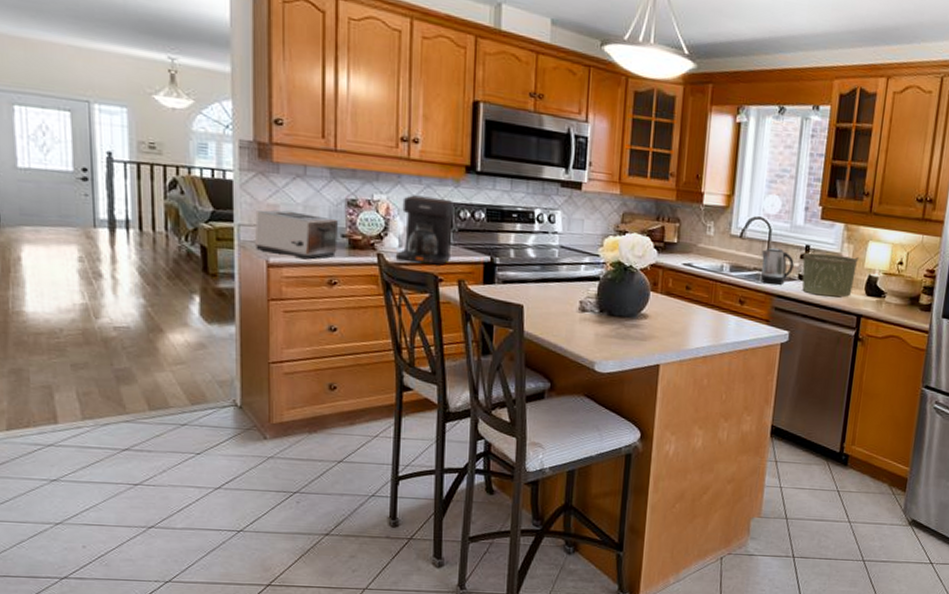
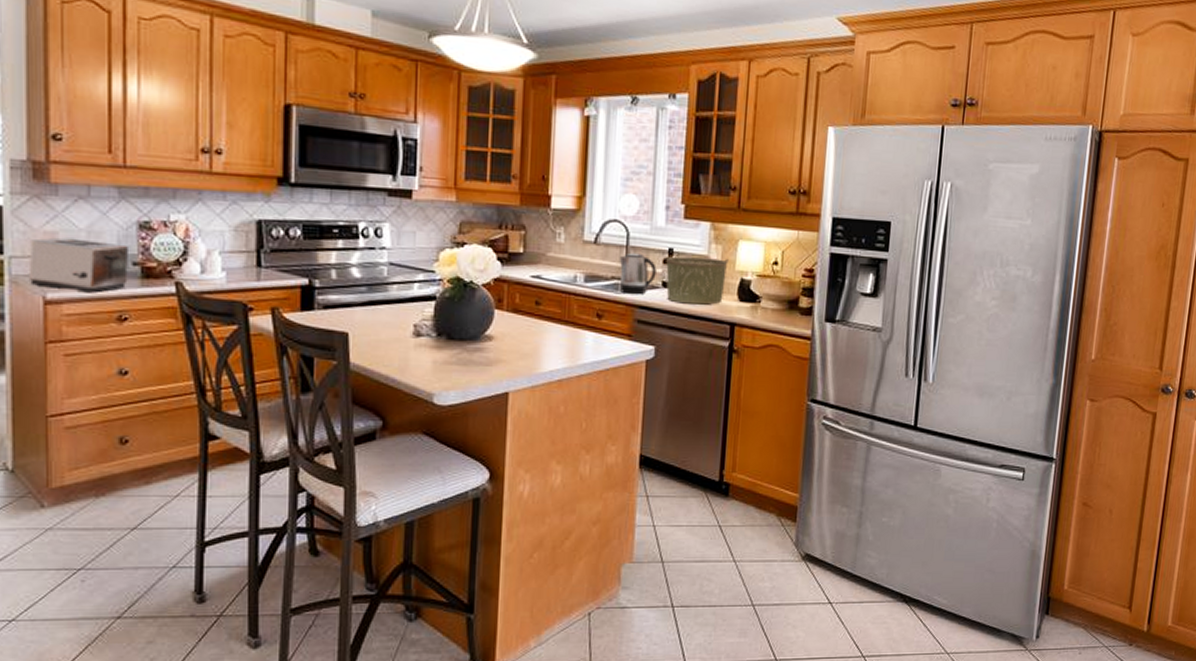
coffee maker: present [395,195,454,265] -> none [196,213,264,292]

